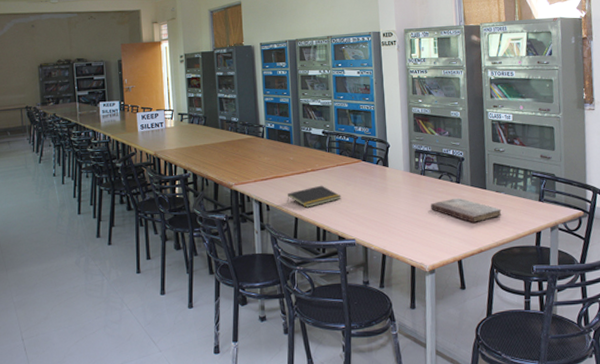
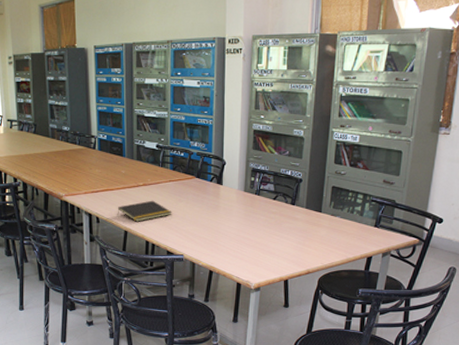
book: present [431,197,502,223] -> none [262,219,335,245]

